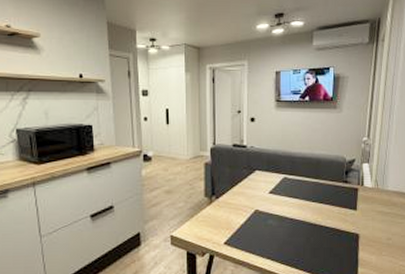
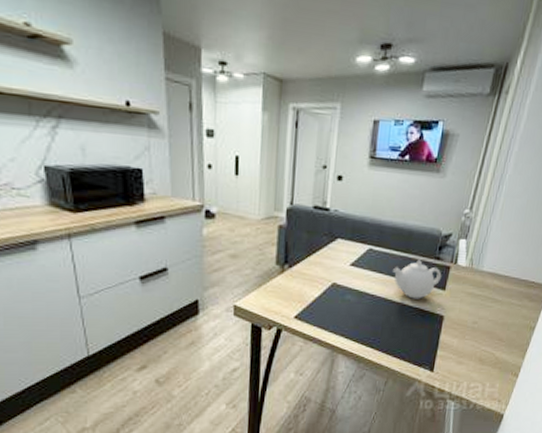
teapot: none [307,184,352,220] -> present [393,260,442,299]

